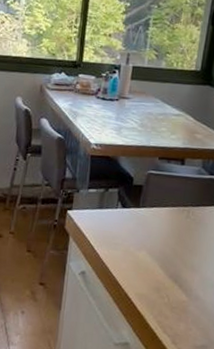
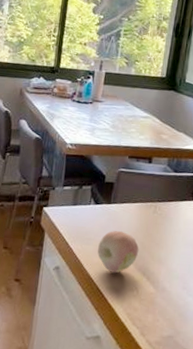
fruit: none [125,235,171,280] -> present [97,230,139,274]

